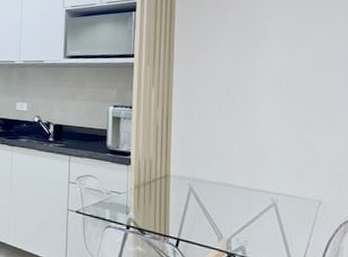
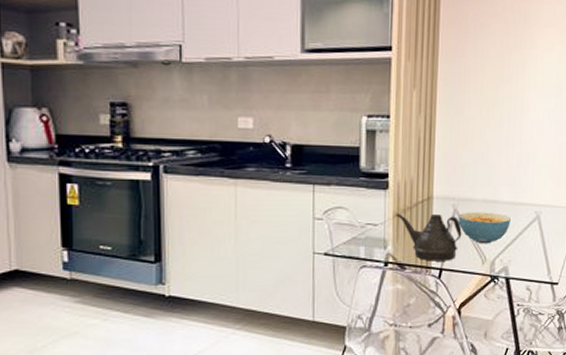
teapot: none [137,185,198,233] -> present [396,213,462,261]
cereal bowl: none [194,191,246,223] -> present [458,212,511,244]

